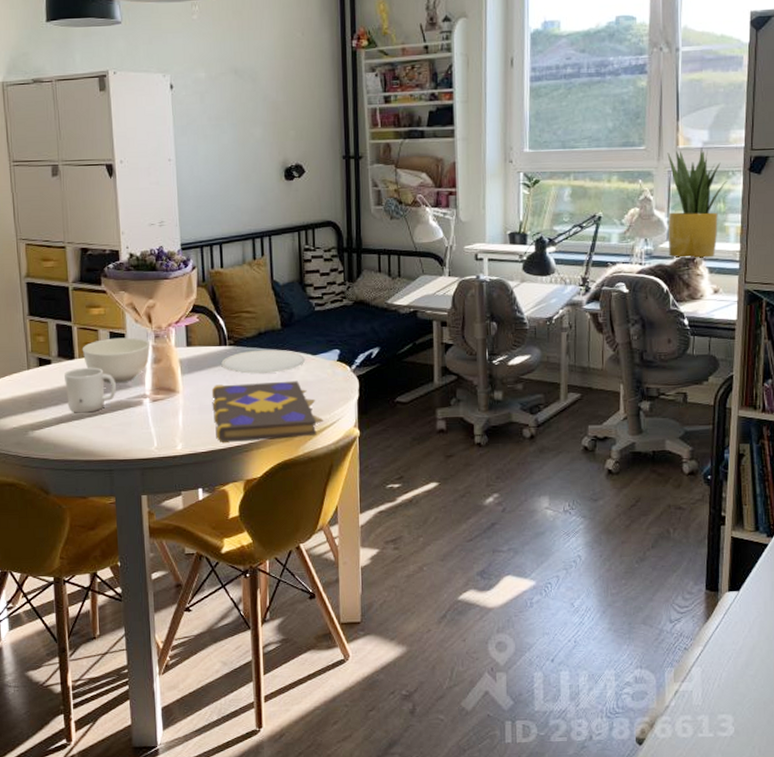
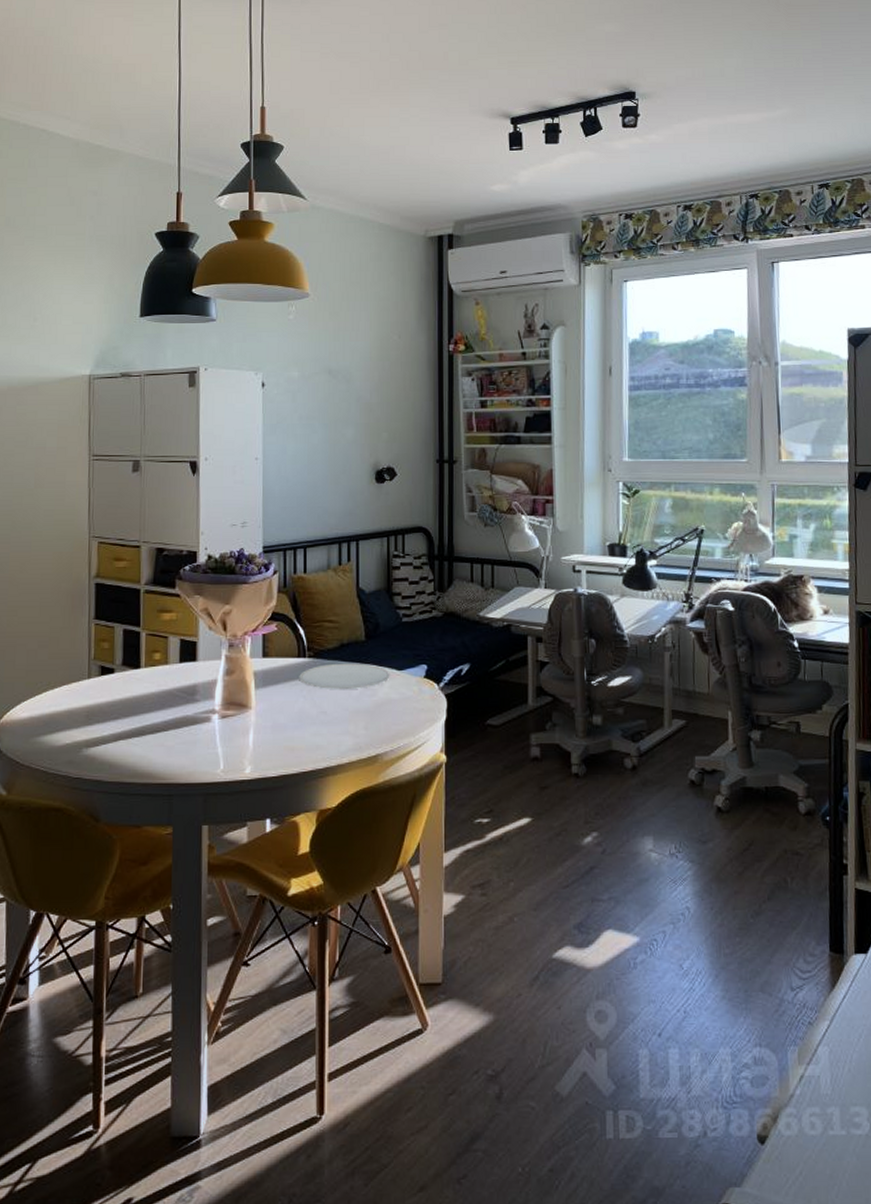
mug: present [64,367,116,413] -> none [127,677,183,729]
bowl: present [82,337,150,384] -> none [149,645,223,697]
book: present [211,380,323,442] -> none [286,698,407,766]
planter: present [667,147,728,258] -> none [770,462,833,576]

